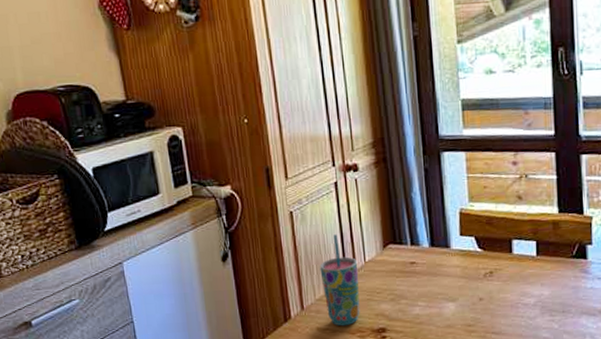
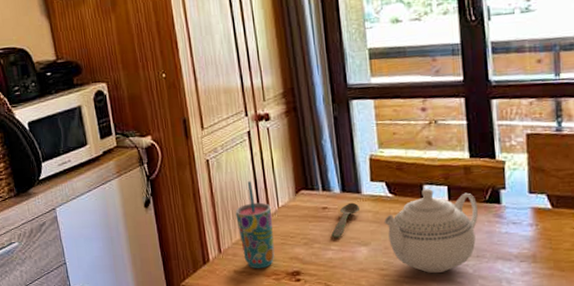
spoon: none [419,257,448,293] -> present [331,202,360,238]
teapot: none [472,243,566,330] -> present [383,188,479,274]

